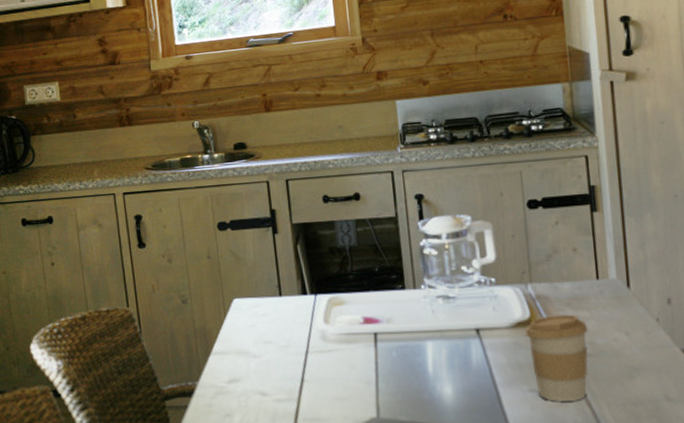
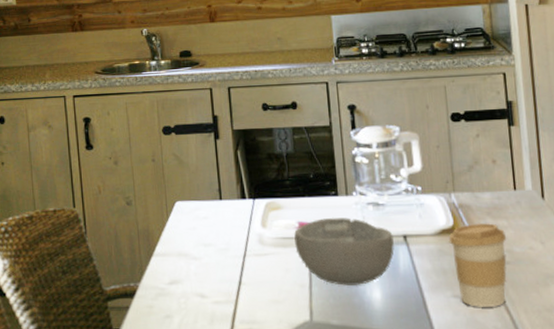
bowl: none [359,311,466,382] -> present [294,217,394,286]

